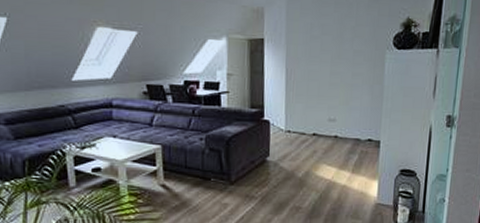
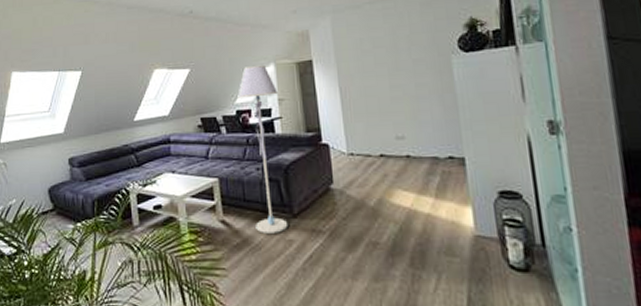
floor lamp: none [187,36,227,197] -> present [237,65,288,234]

